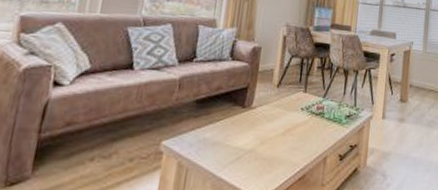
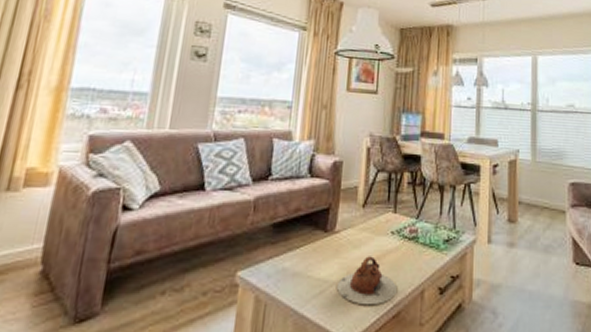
teapot: none [252,128,304,170] -> present [337,256,398,306]

